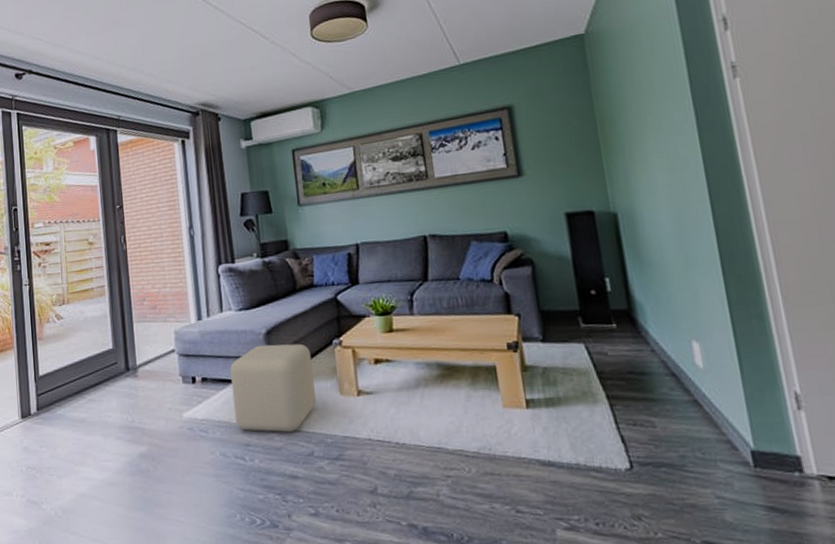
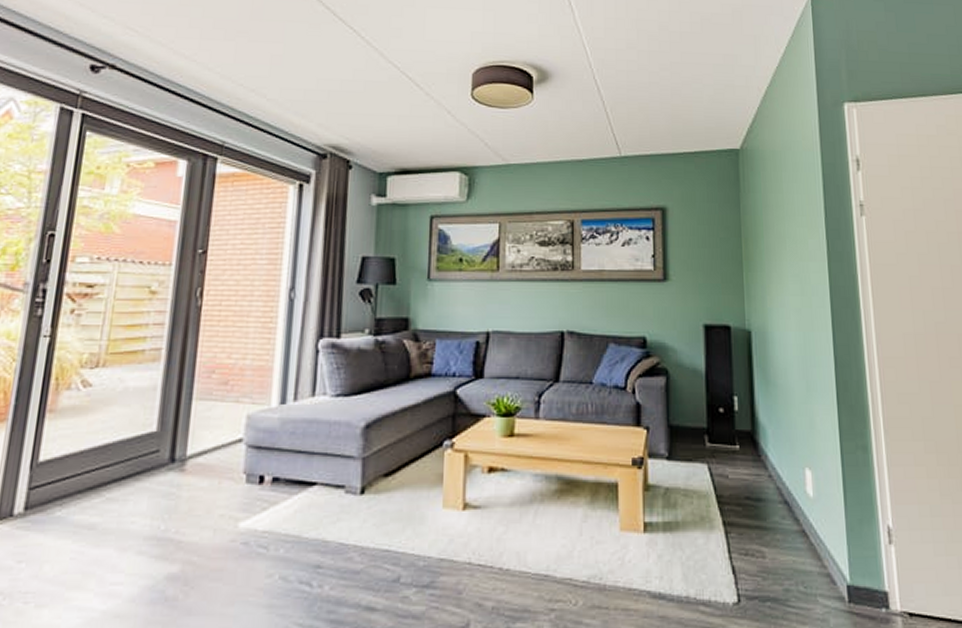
cube: present [230,343,316,433] -> none [307,441,415,552]

